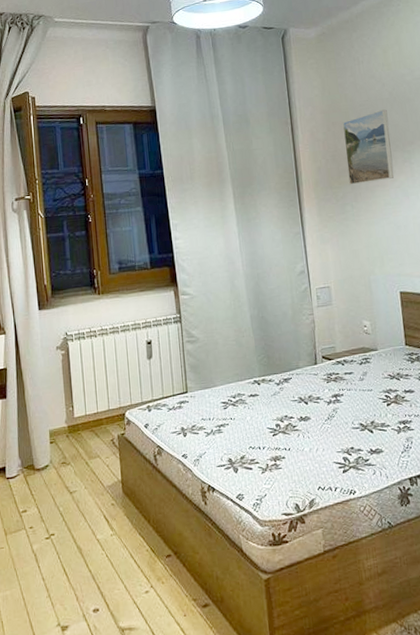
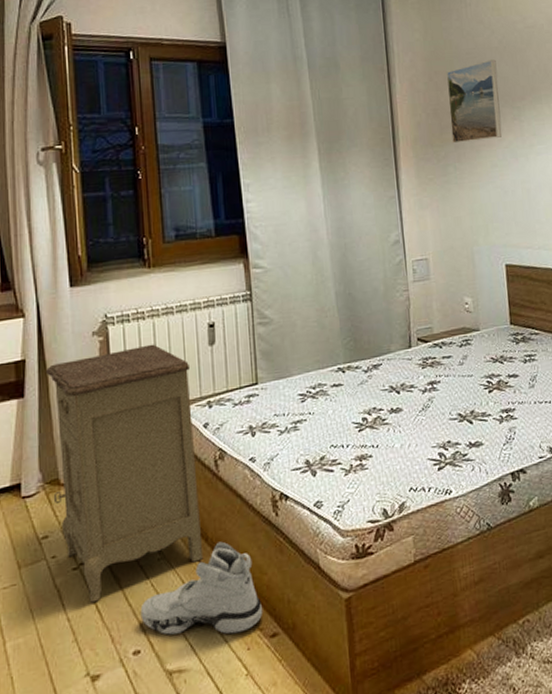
nightstand: none [22,357,147,567] -> present [46,344,204,603]
sneaker: none [98,523,196,602] -> present [140,541,263,635]

